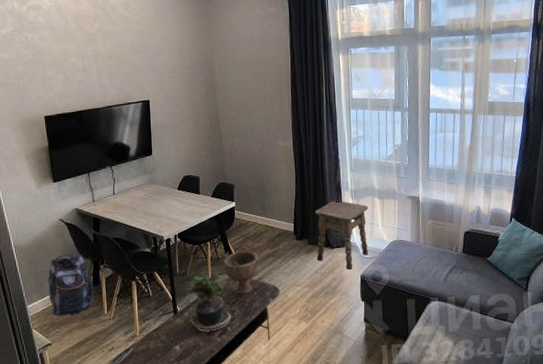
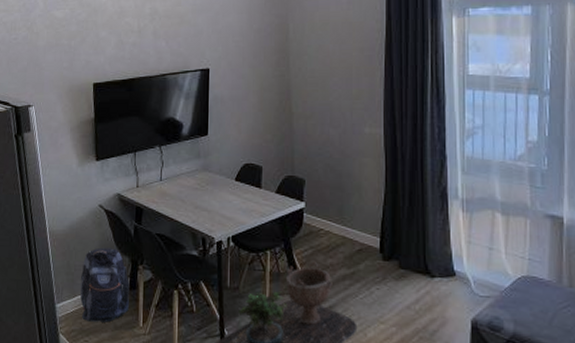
side table: present [315,199,369,270] -> none [409,210,485,310]

